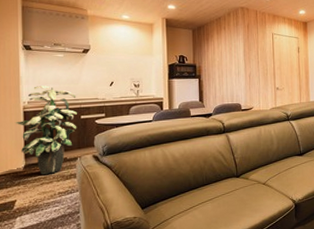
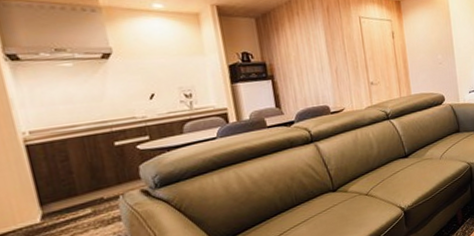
indoor plant: present [16,85,77,175] -> none [16,107,112,224]

